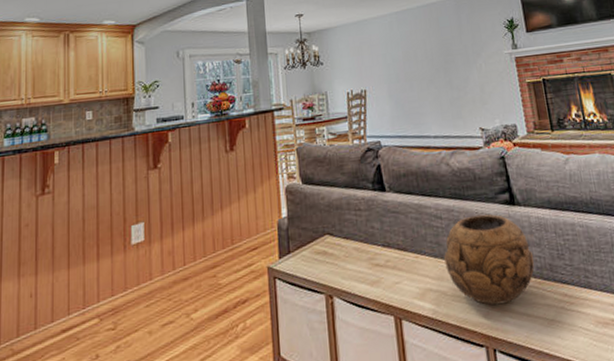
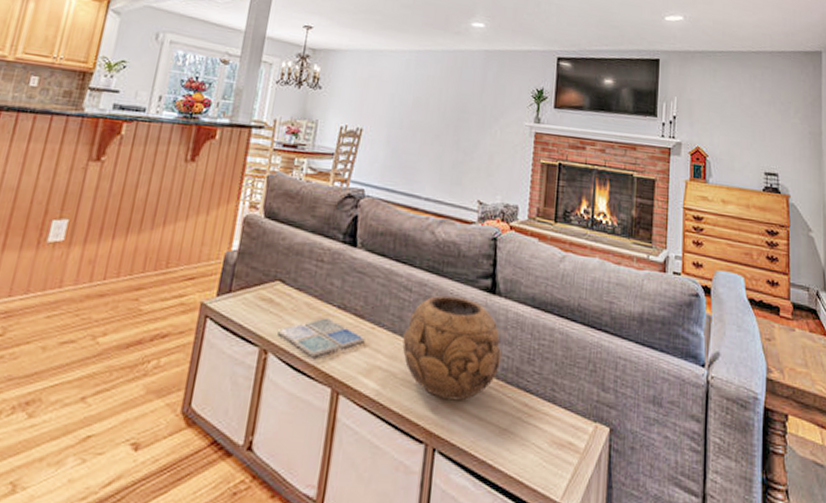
drink coaster: none [336,257,412,293] -> present [276,318,365,357]

